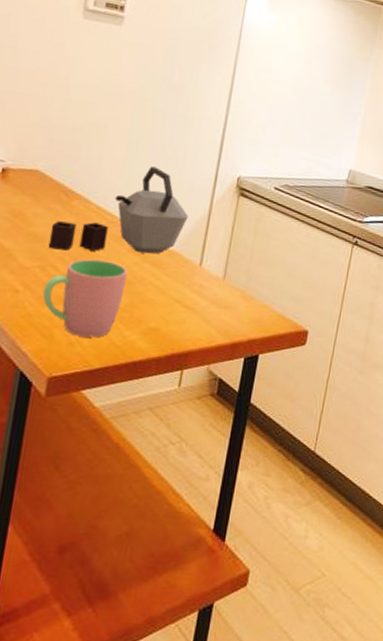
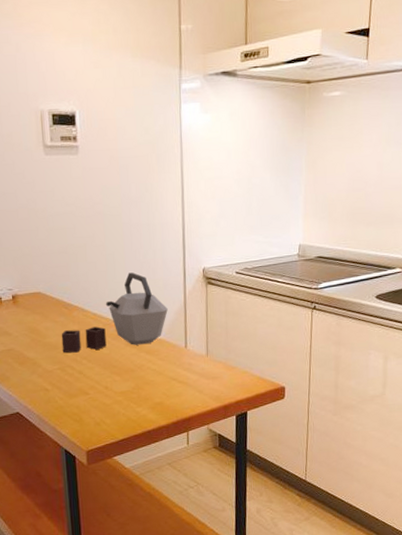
cup: present [42,259,127,338] -> none [67,355,130,417]

